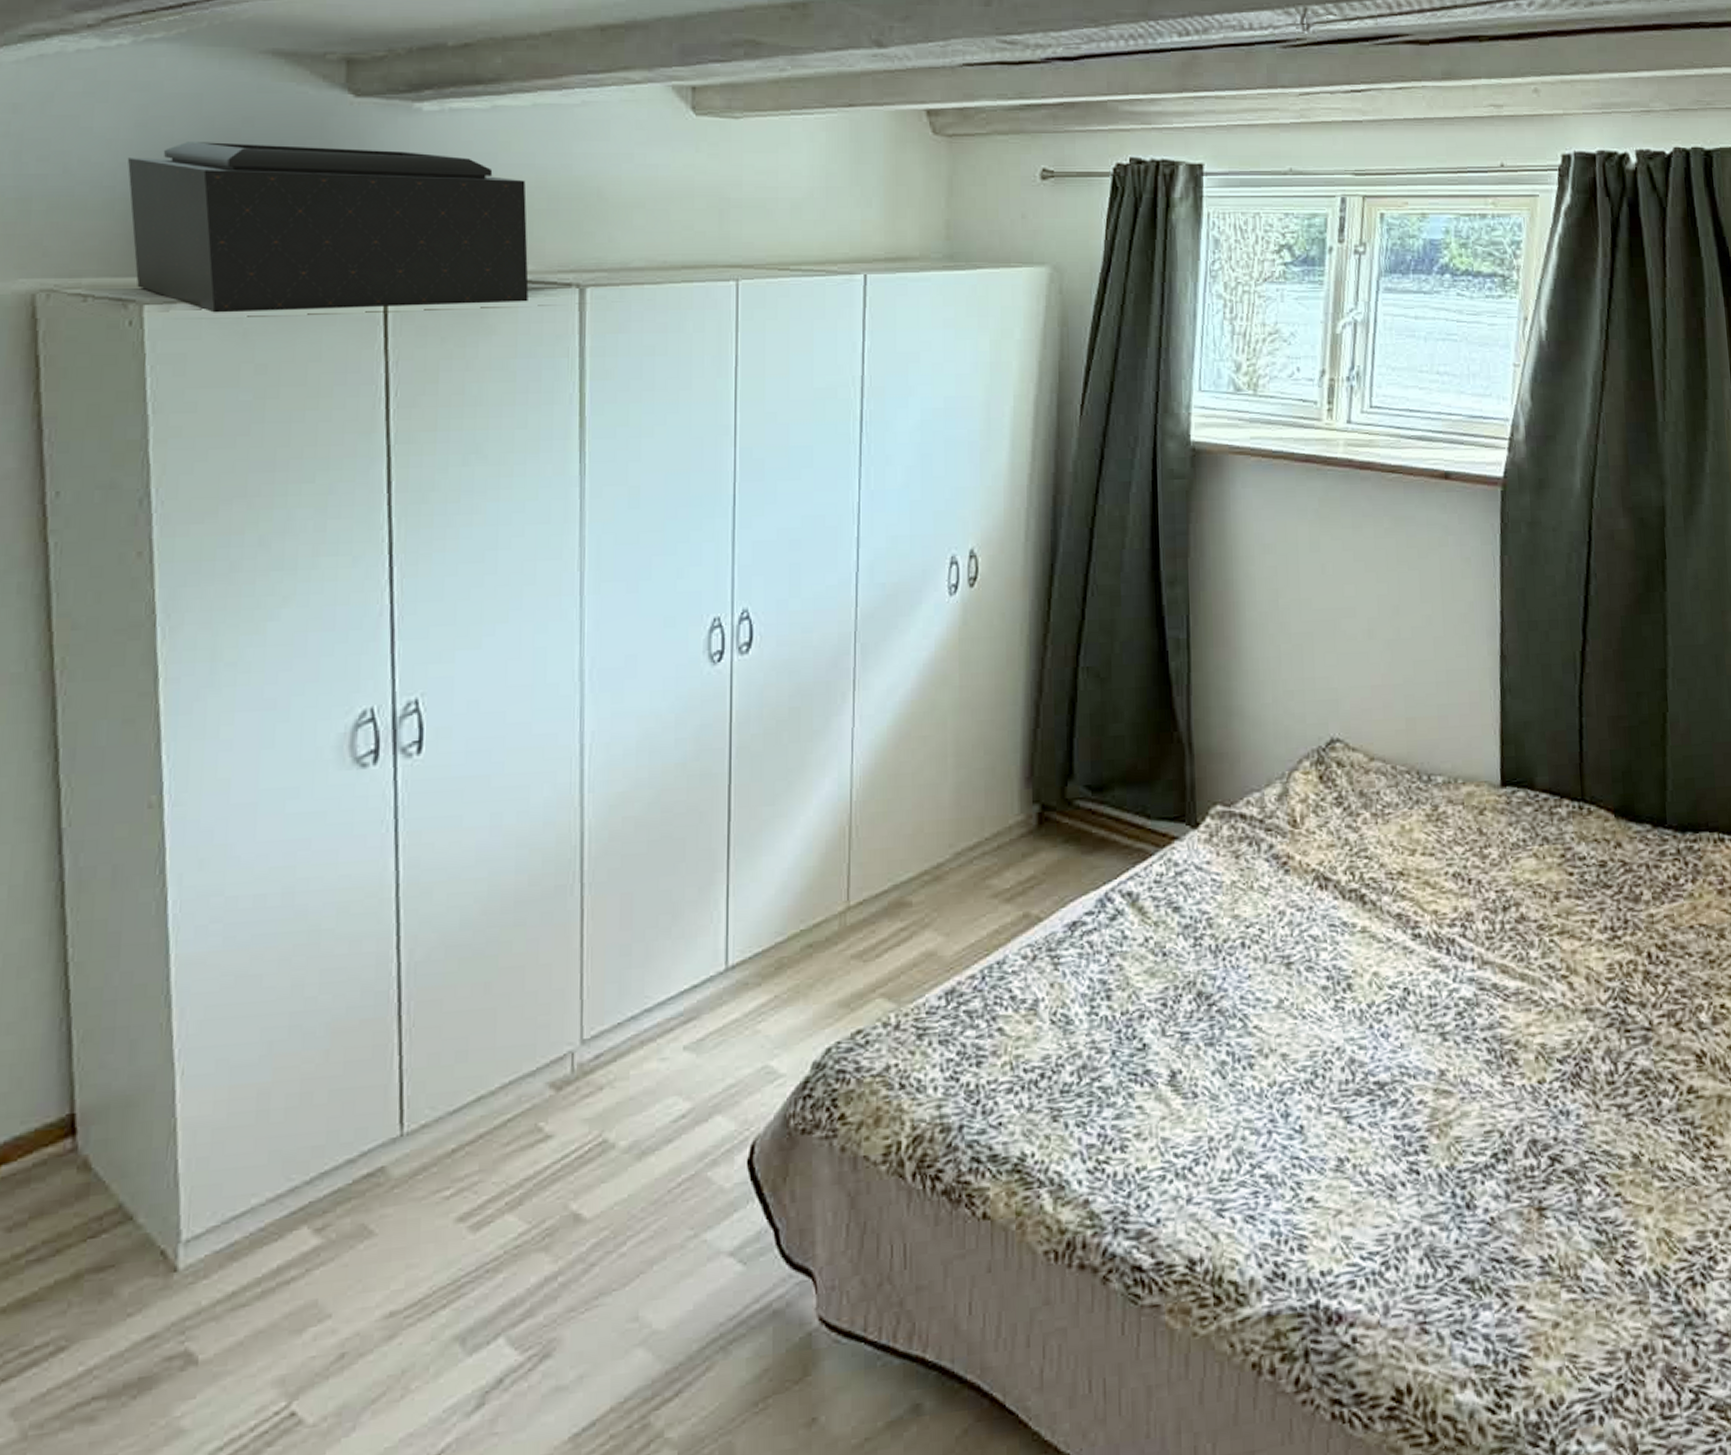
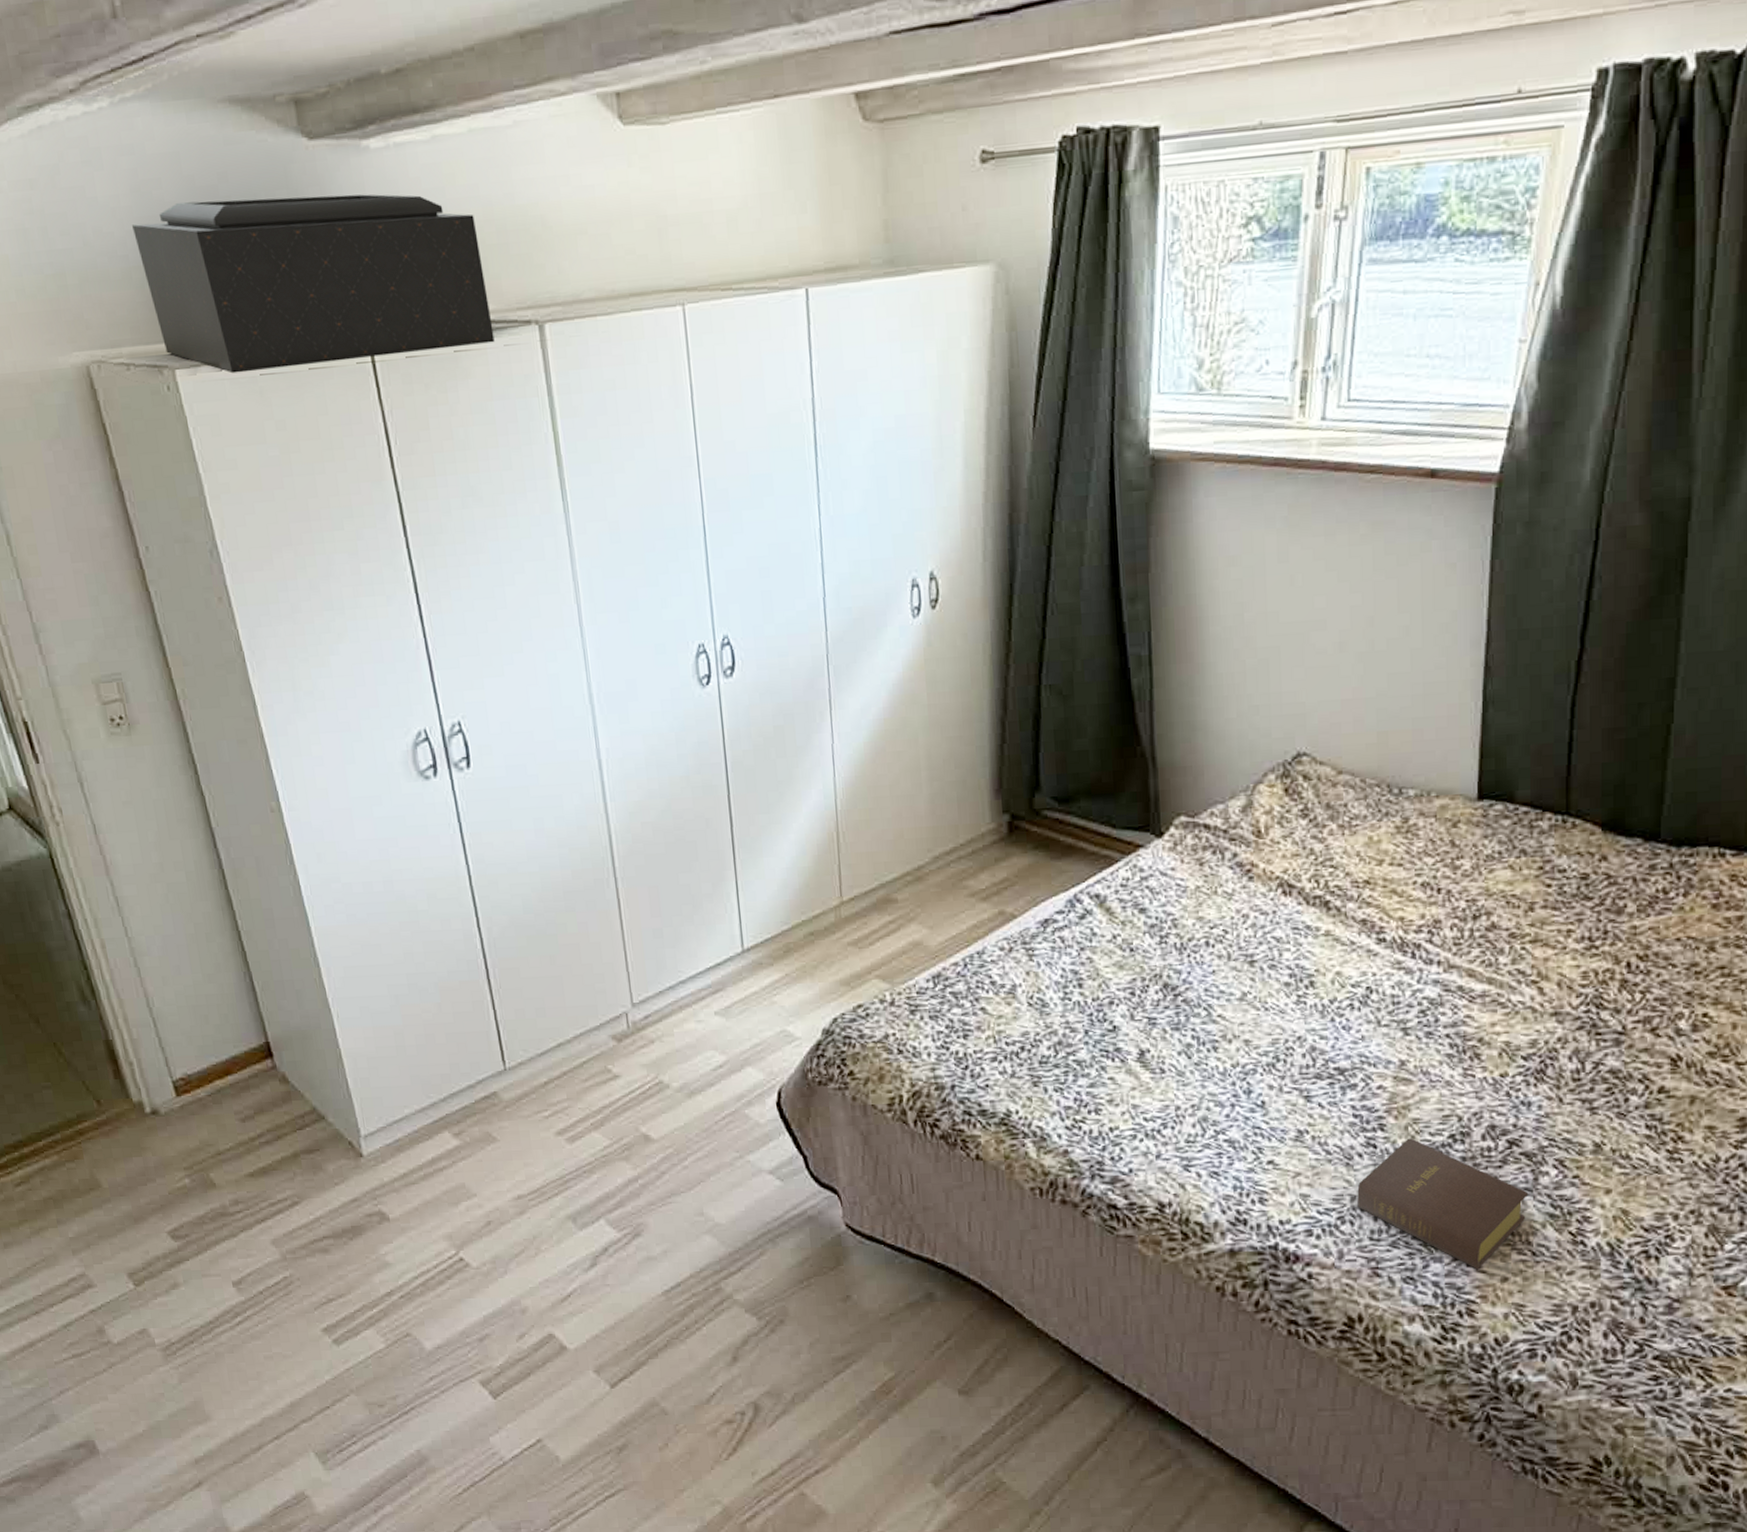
bible: none [1401,1160,1573,1316] -> present [1357,1138,1527,1270]

